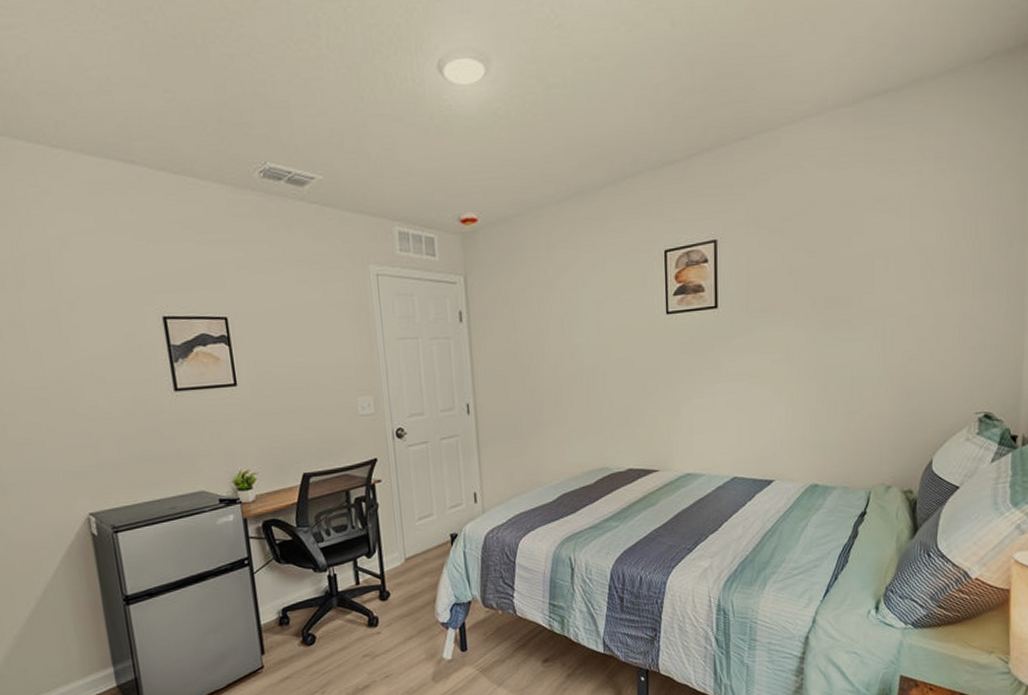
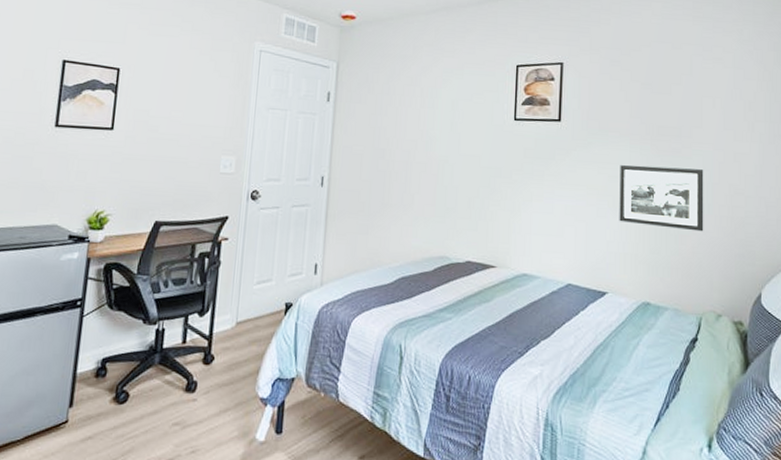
picture frame: none [784,340,875,408] -> present [619,165,704,232]

